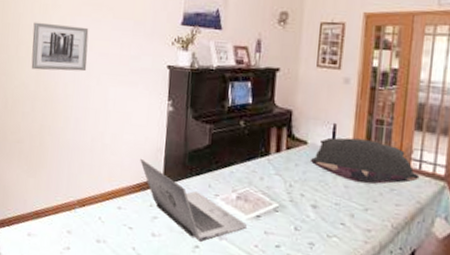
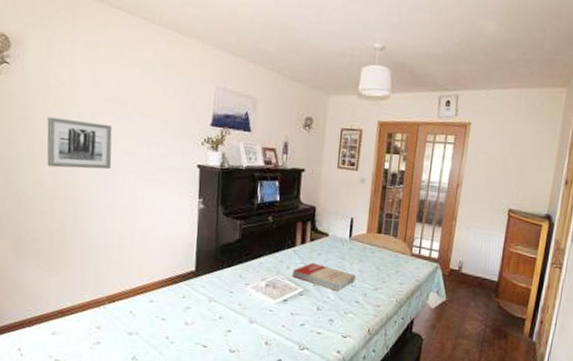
laptop: present [140,158,247,242] -> none [172,253,275,326]
book: none [266,174,340,209] -> present [293,262,356,291]
pillow: present [311,137,420,184] -> none [331,229,419,268]

